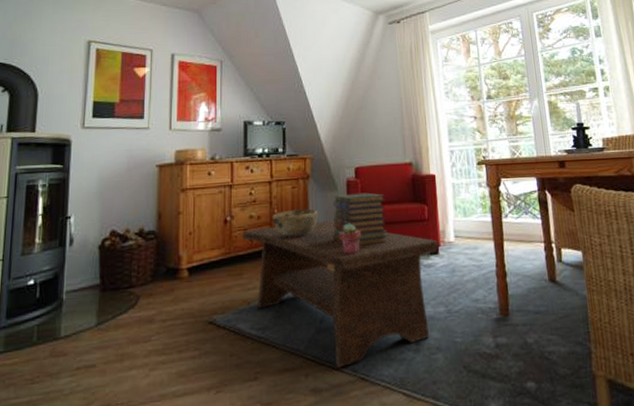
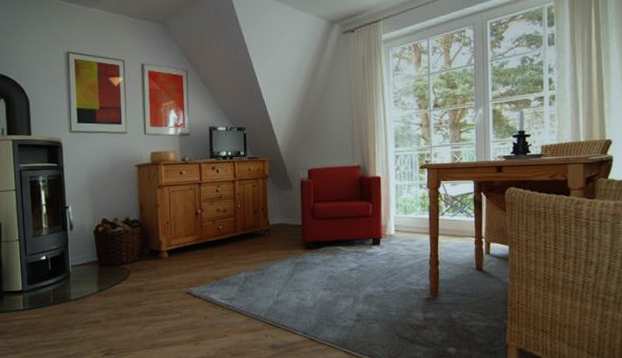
coffee table: present [241,220,438,368] -> none [210,214,380,331]
decorative bowl: present [273,208,319,237] -> none [236,204,276,228]
book stack: present [332,192,388,246] -> none [287,191,336,236]
potted succulent: present [339,223,361,255] -> none [294,217,313,243]

